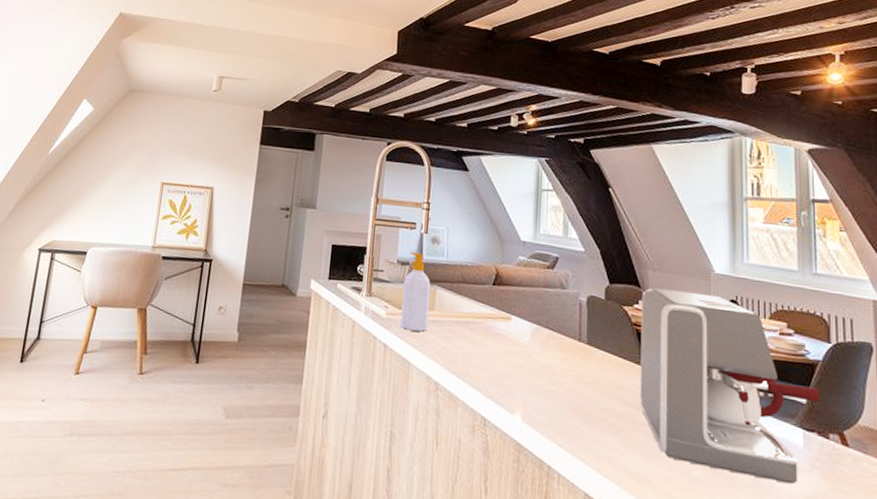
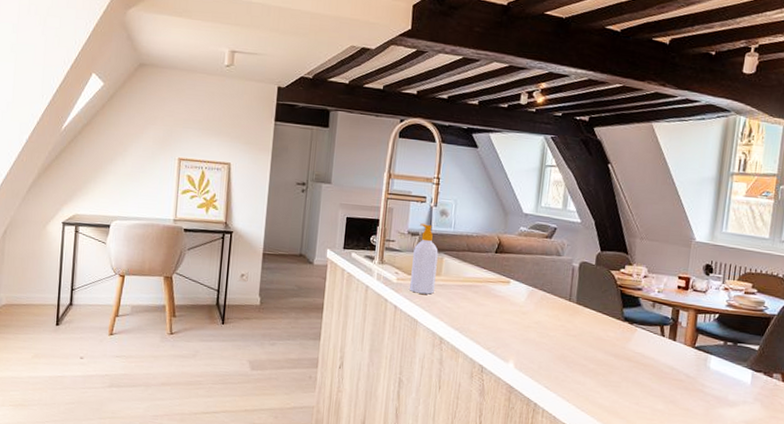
coffee maker: present [640,288,819,485] -> none [617,254,771,414]

